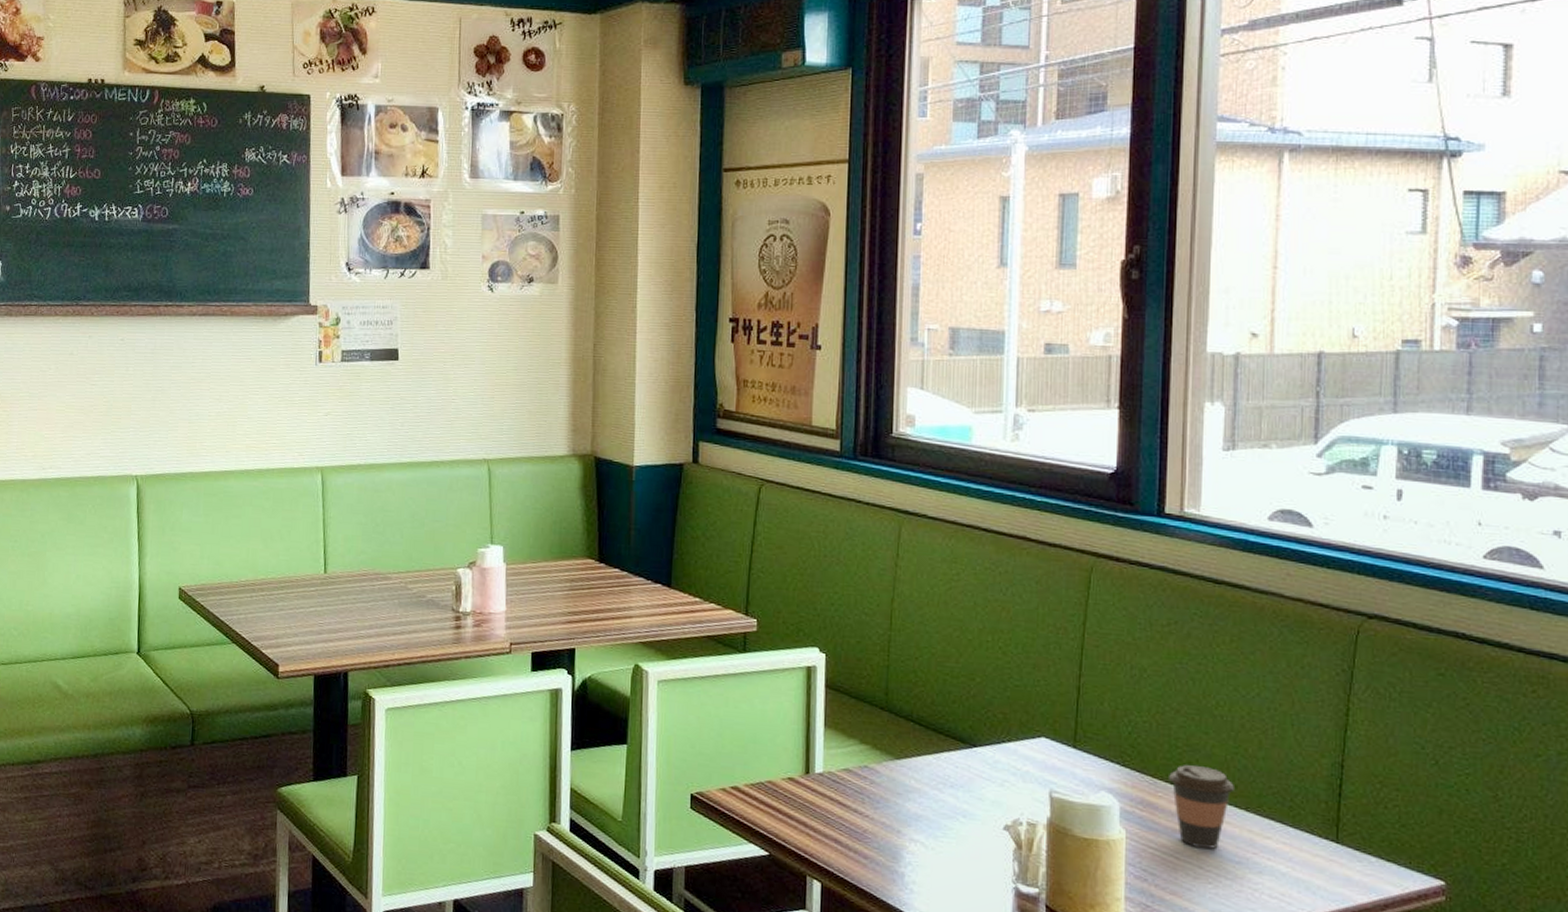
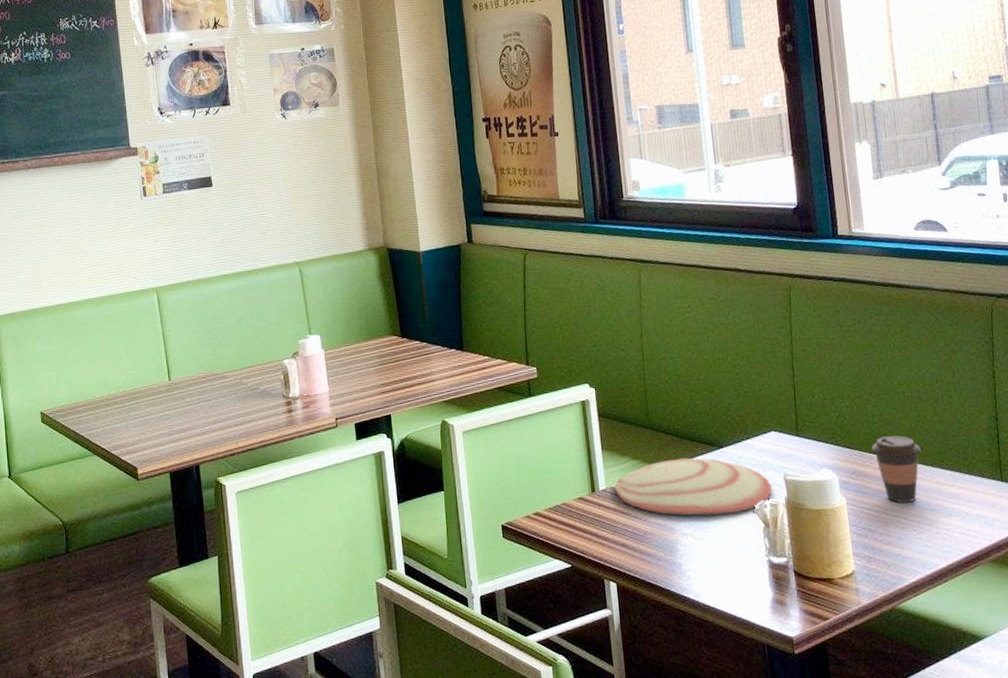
plate: none [834,750,1032,826] -> present [614,457,772,515]

